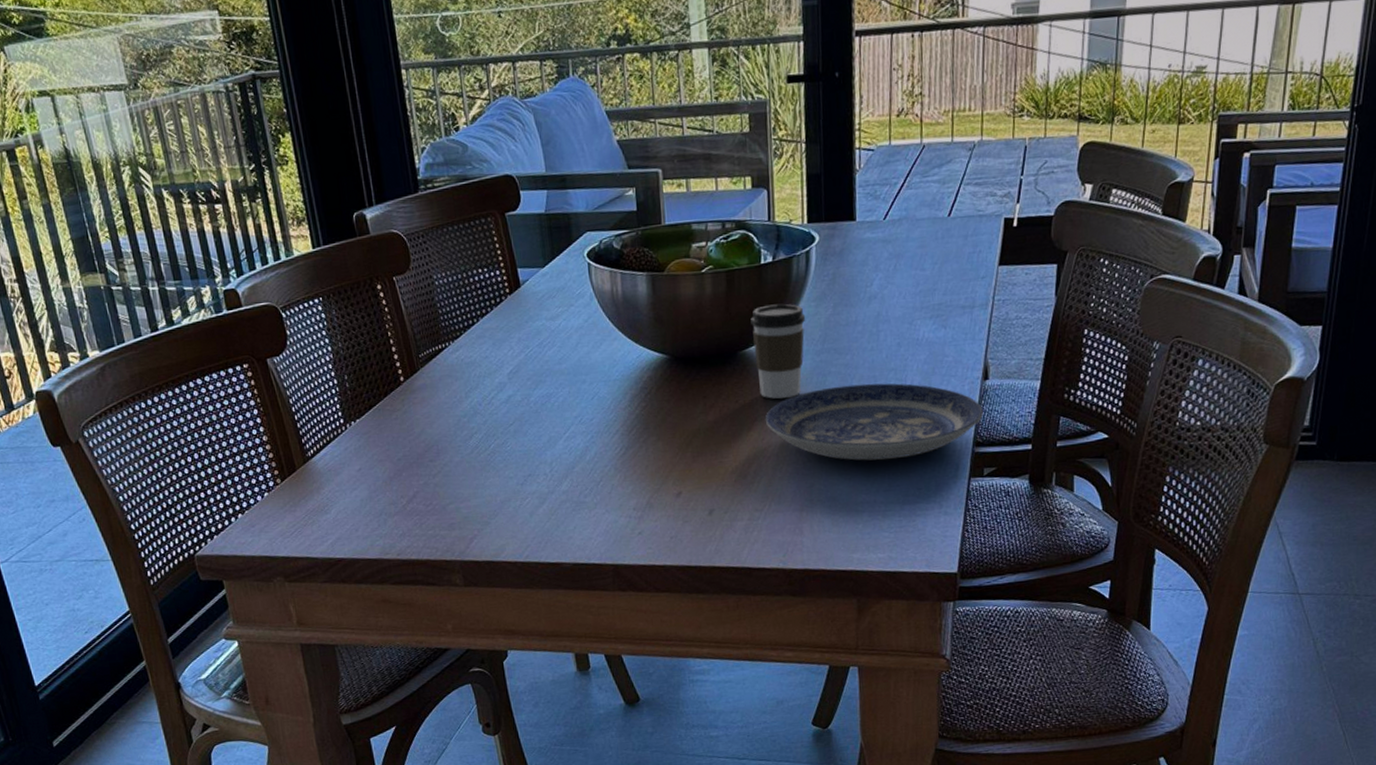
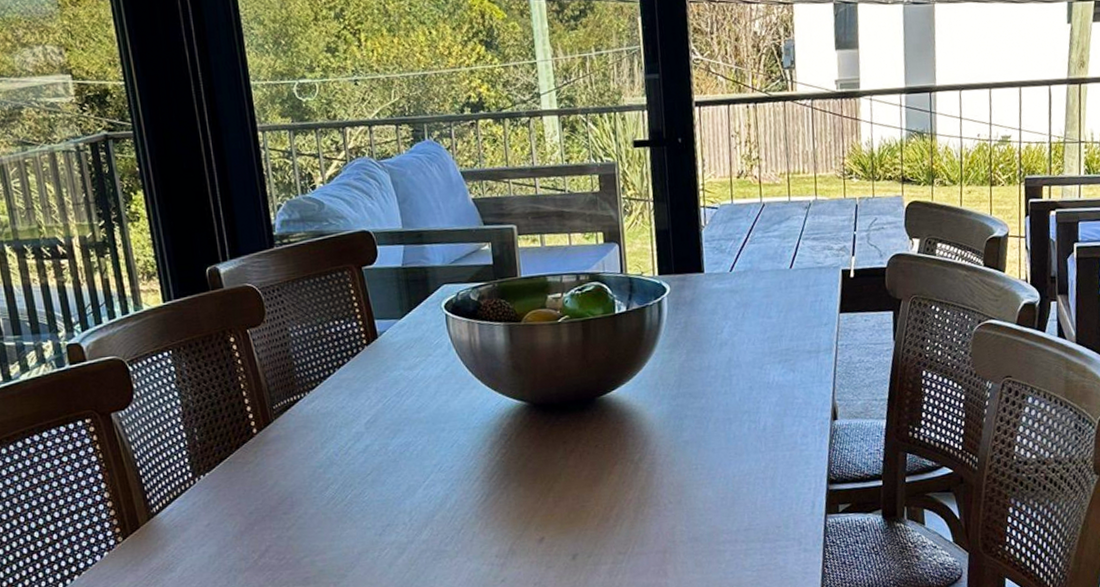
coffee cup: present [751,304,806,399] -> none [607,351,661,443]
plate: present [765,383,983,461] -> none [625,425,835,501]

